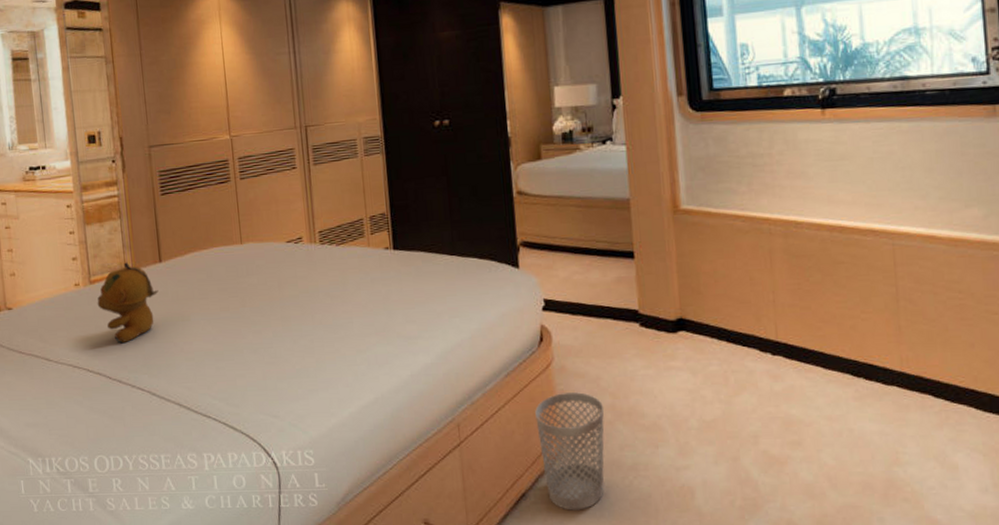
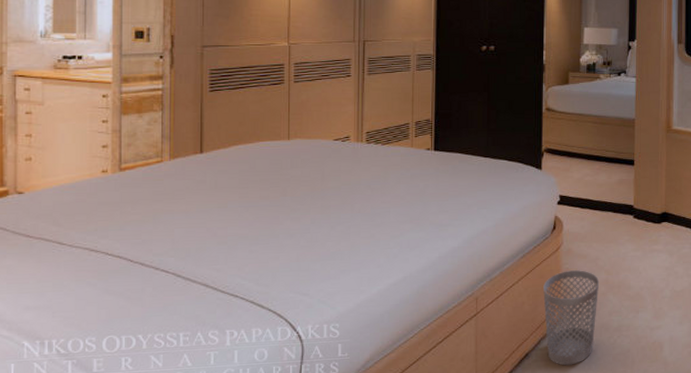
stuffed bear: present [97,262,159,344] -> none [125,152,196,228]

